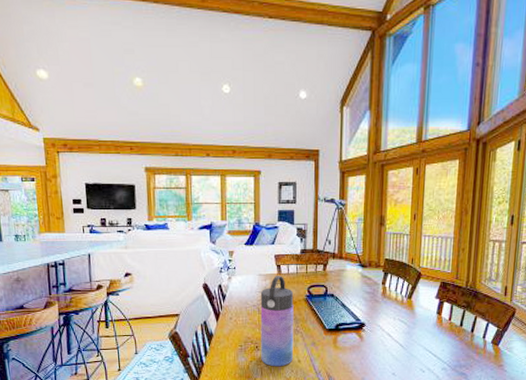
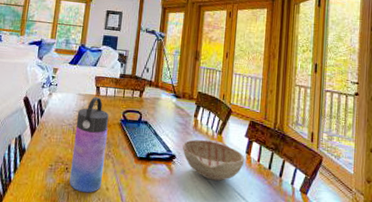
decorative bowl: none [371,305,436,342] -> present [182,139,245,181]

